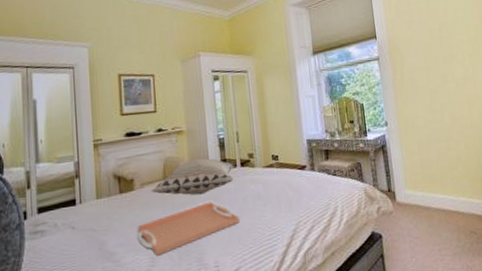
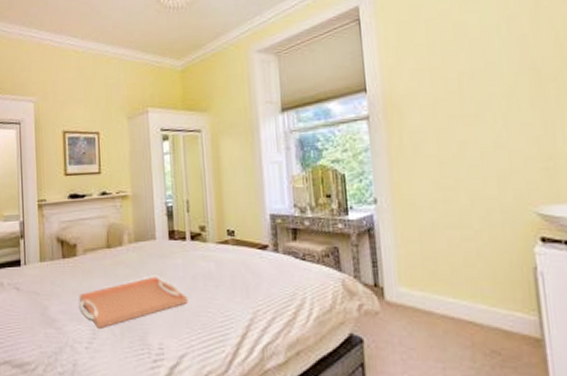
decorative pillow: present [152,158,236,195] -> none [94,227,185,268]

